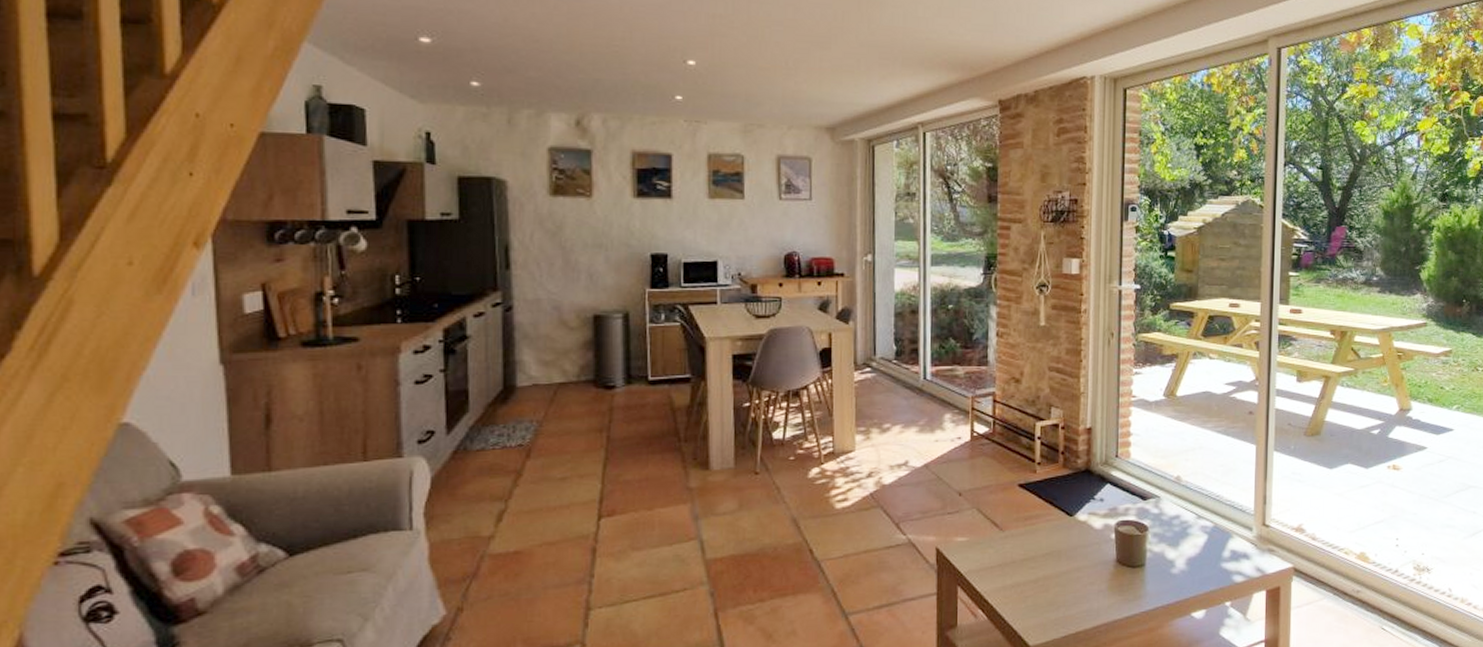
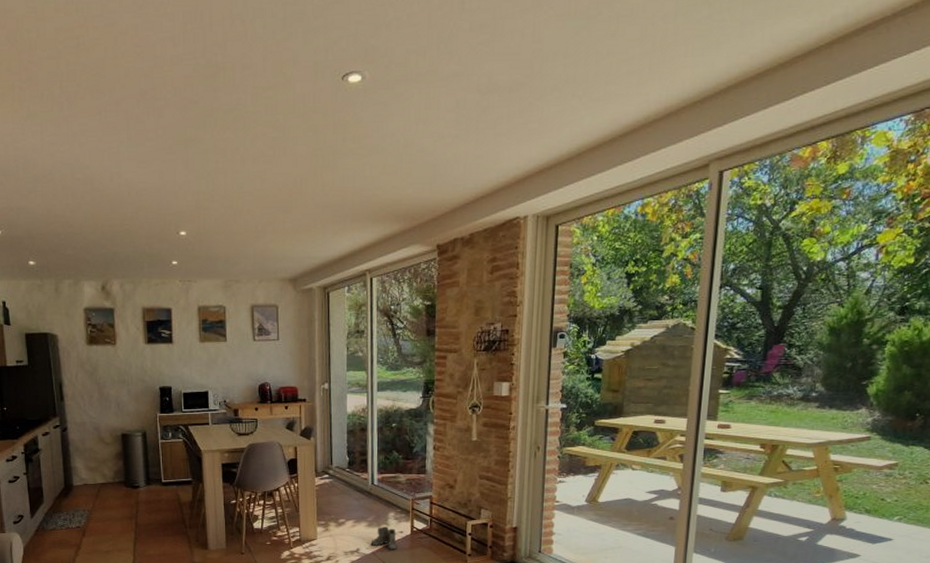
boots: none [922,432,955,462] -> present [371,527,397,550]

